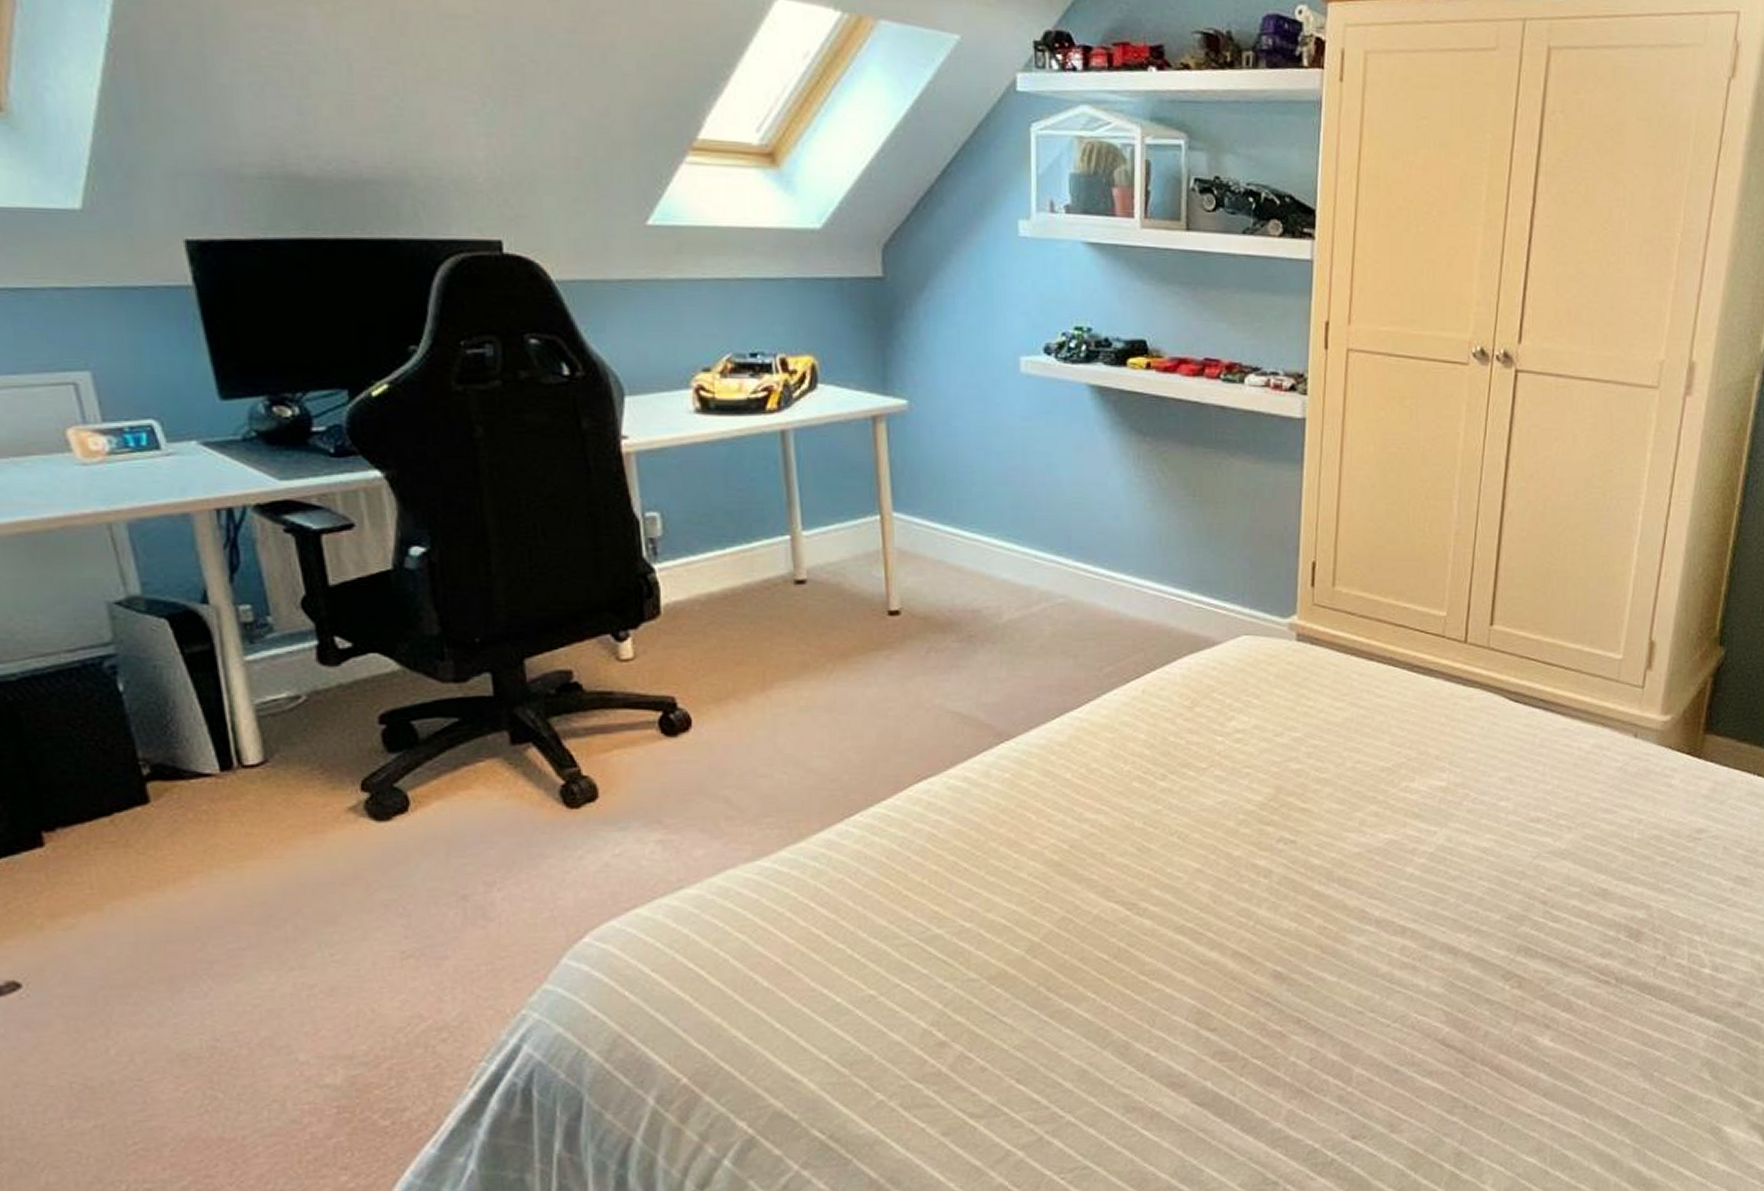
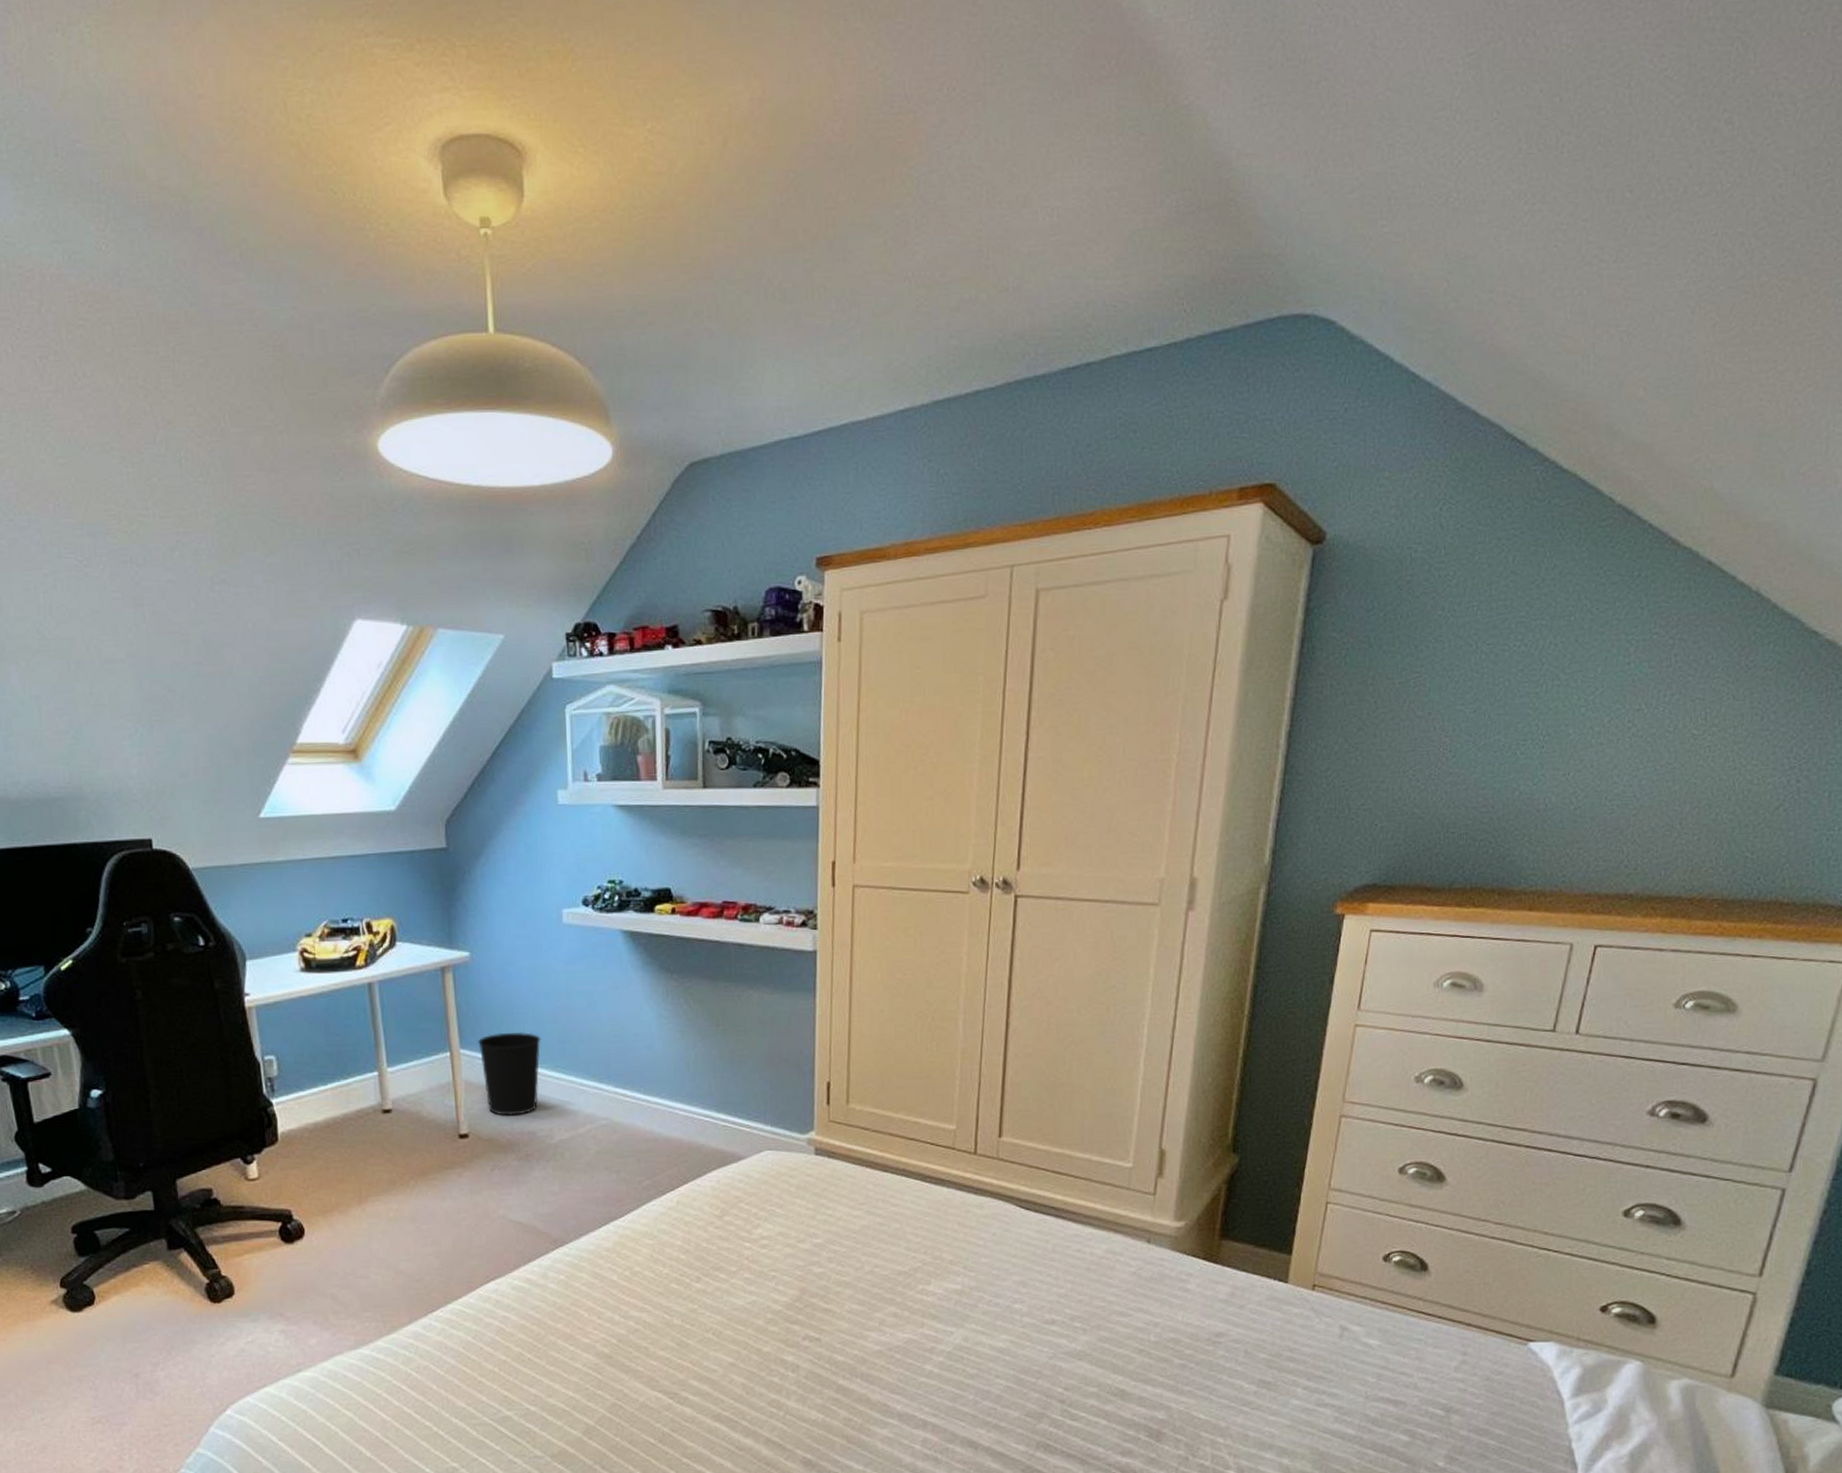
wastebasket: none [915,494,991,591] -> present [478,1031,541,1116]

